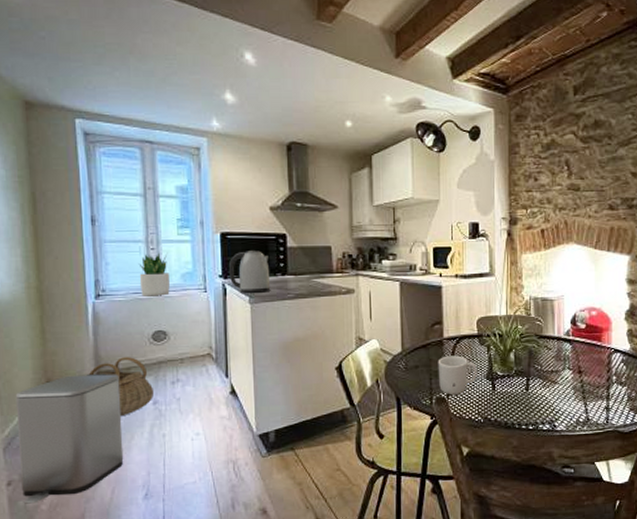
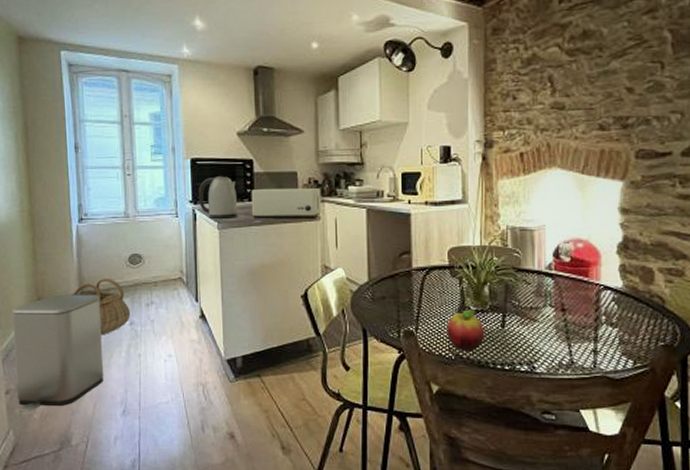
planter: present [138,252,170,297] -> none [116,178,144,221]
toaster: none [284,262,356,293] -> present [251,188,322,219]
mug: present [438,355,477,395] -> none [406,287,448,328]
fruit: none [476,375,511,415] -> present [447,309,485,352]

